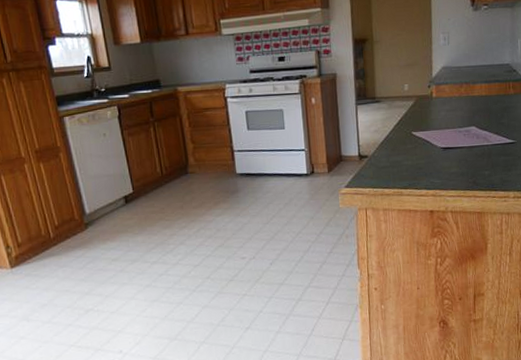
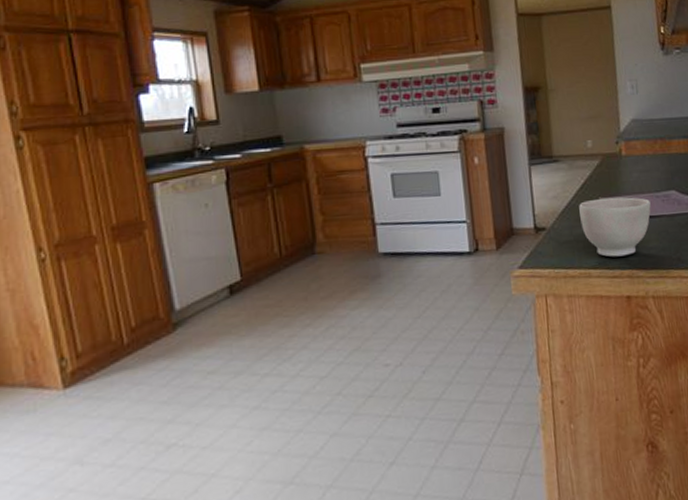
bowl: none [395,132,454,180] -> present [579,197,651,257]

